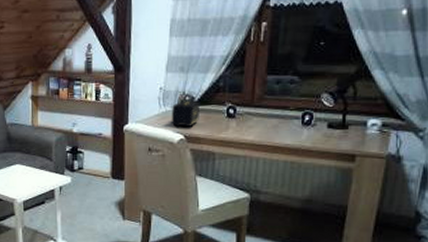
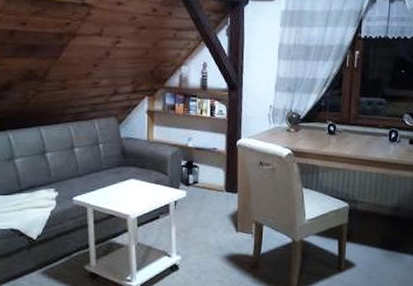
speaker: present [171,100,200,128] -> none [280,118,306,143]

